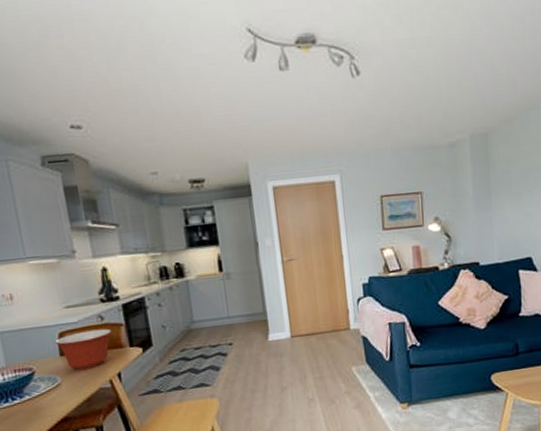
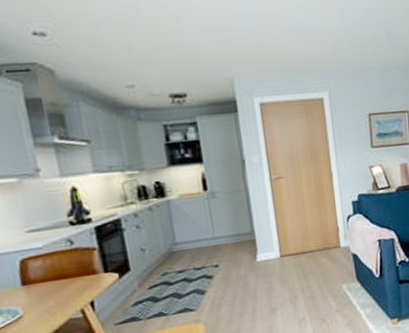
mixing bowl: present [54,328,112,370] -> none [14,253,84,300]

